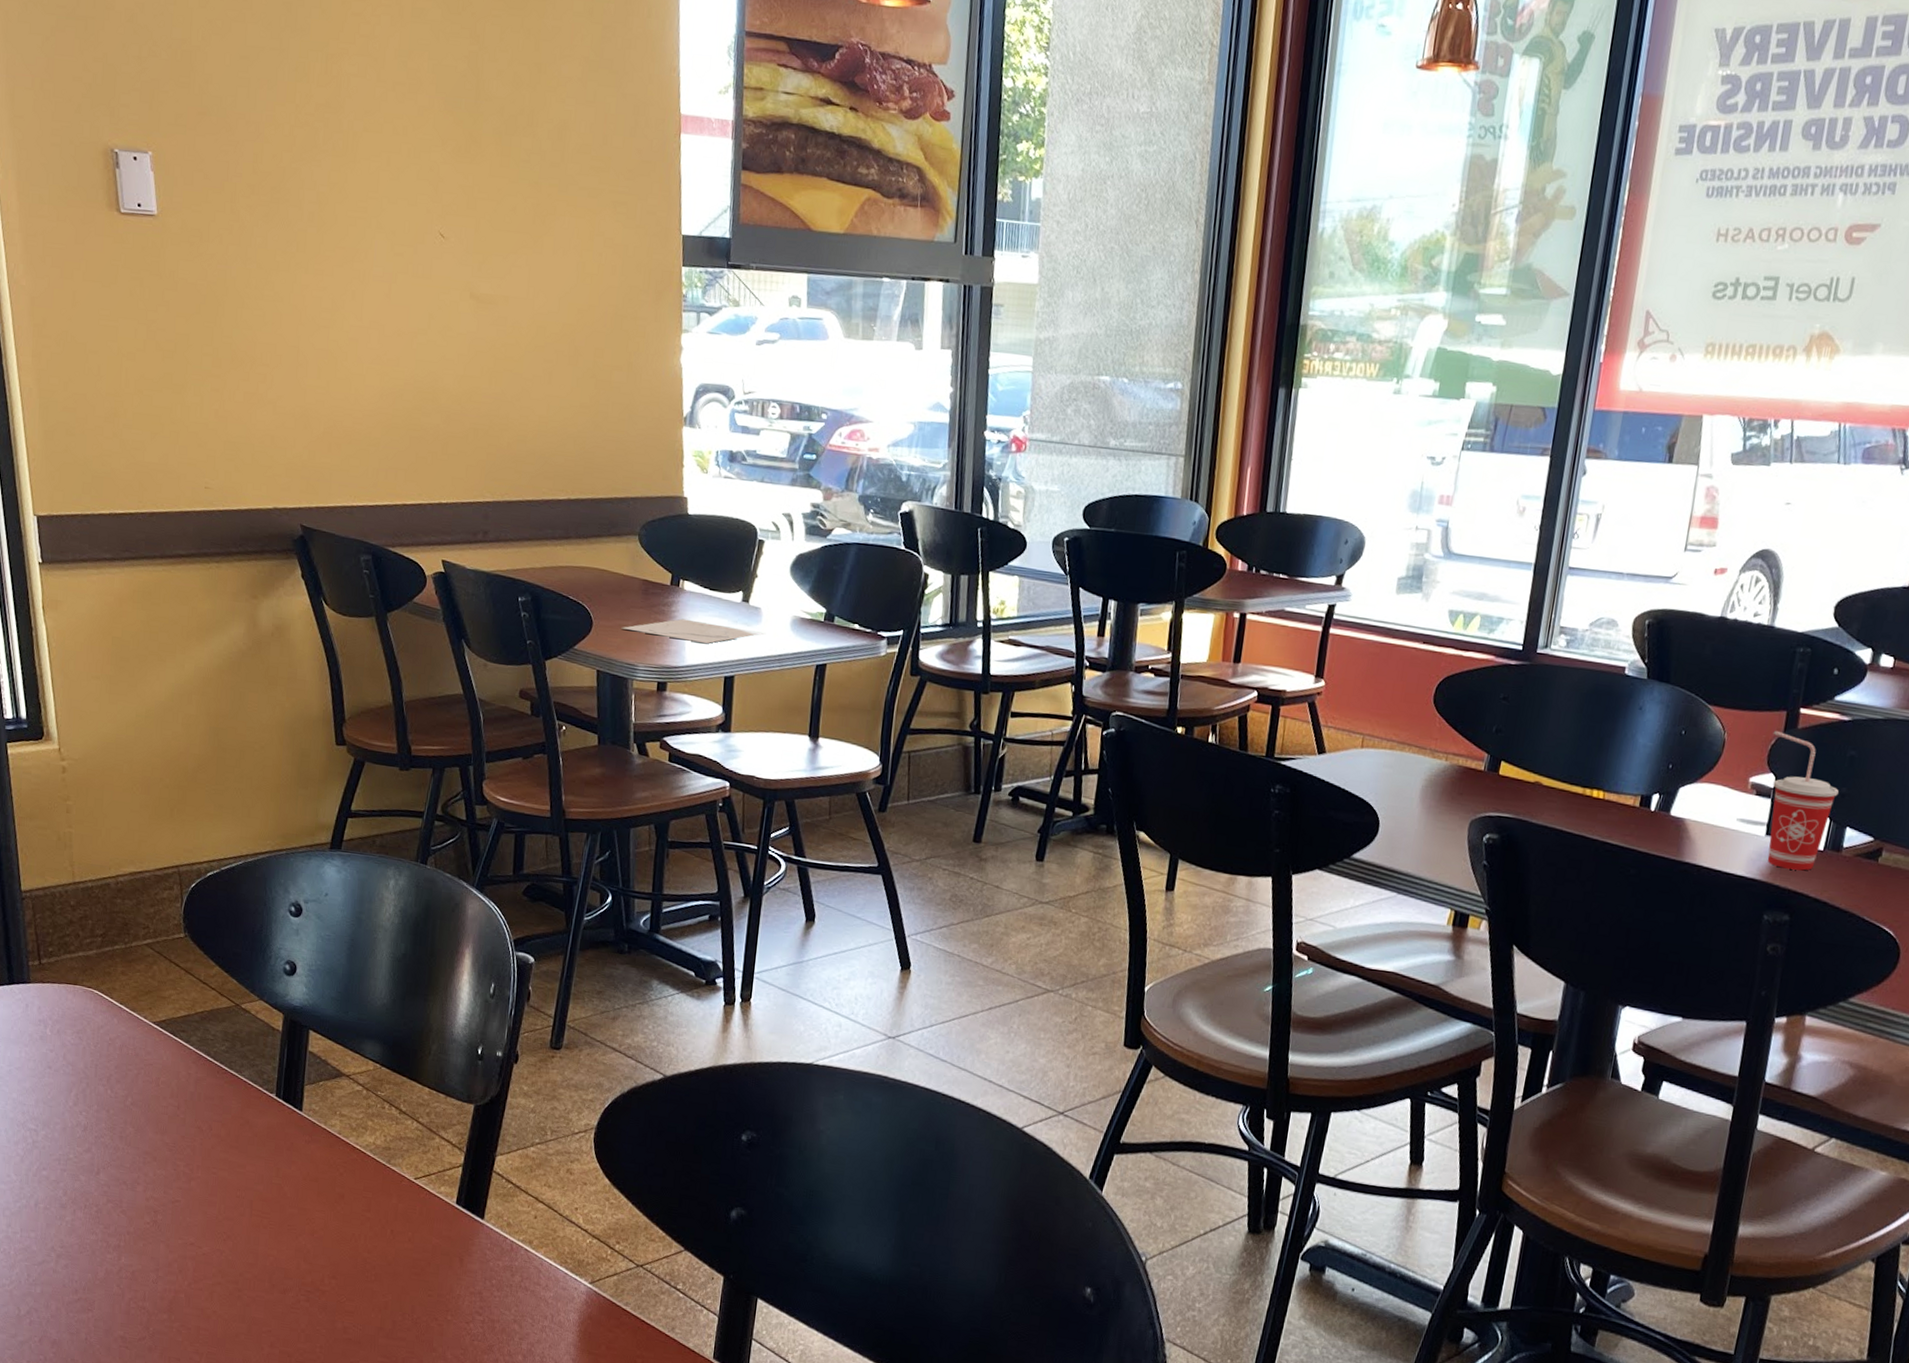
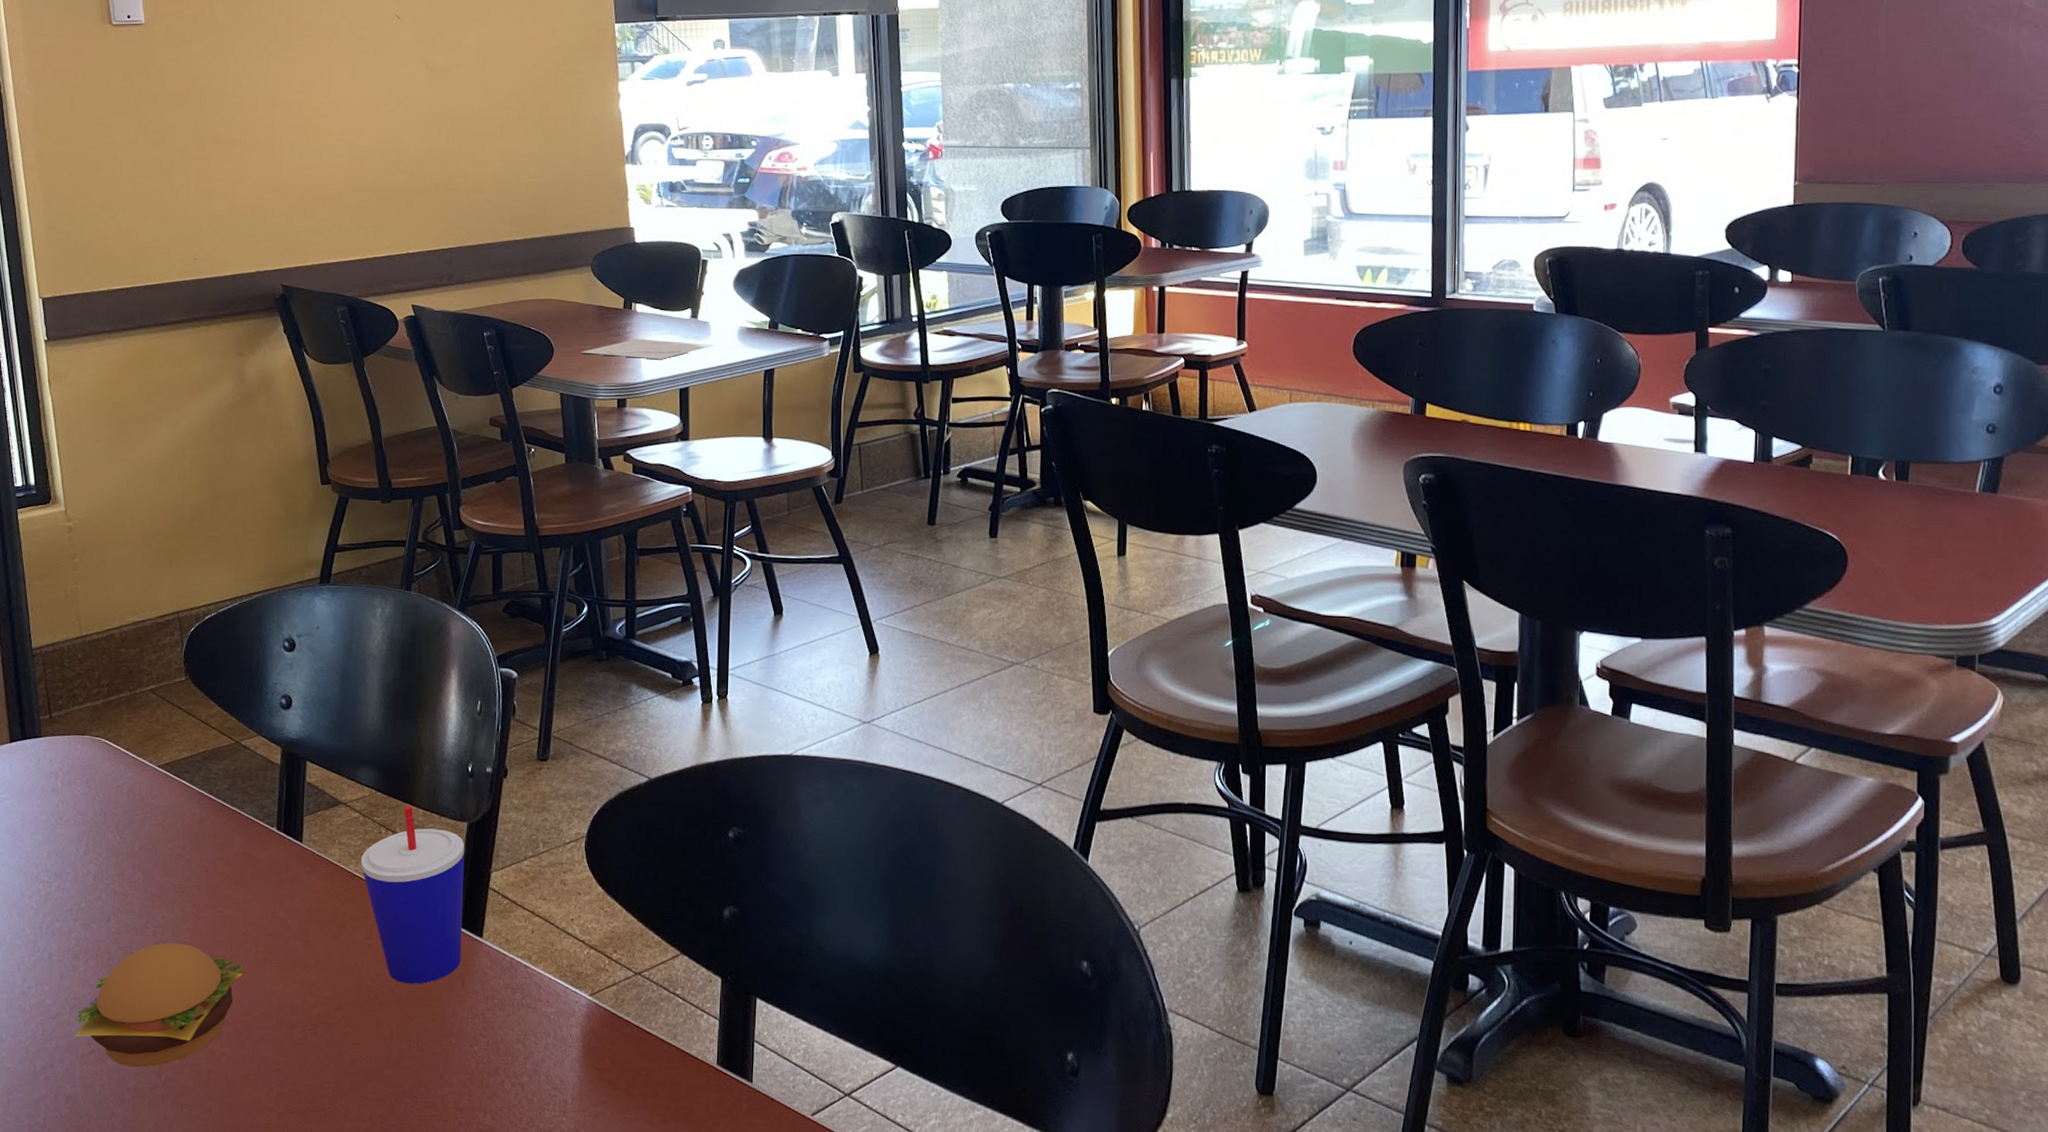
hamburger: none [61,1199,237,1319] -> present [75,942,244,1068]
beverage cup: none [362,1082,471,1260] -> present [361,805,465,984]
beverage cup: present [1767,730,1839,871] -> none [1686,351,1759,484]

